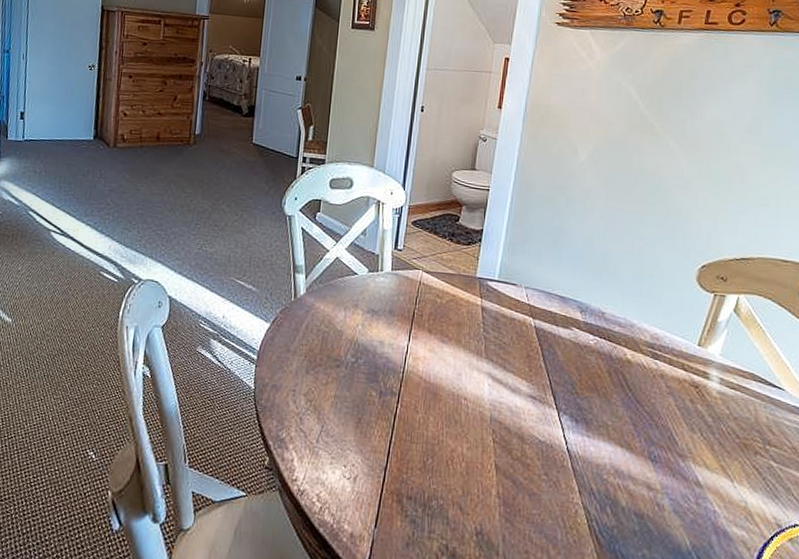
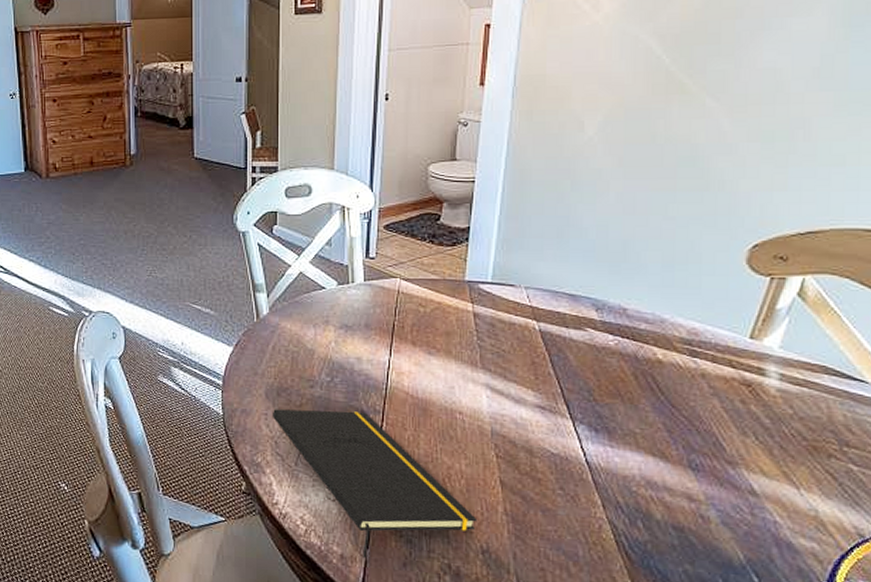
notepad: none [299,386,474,537] -> present [272,409,478,558]

